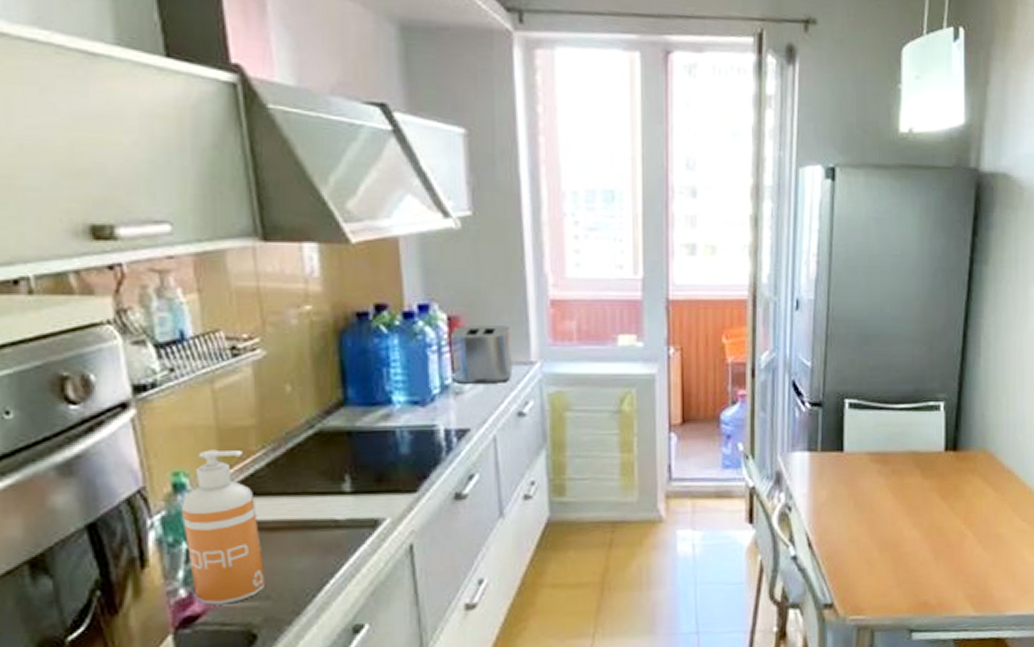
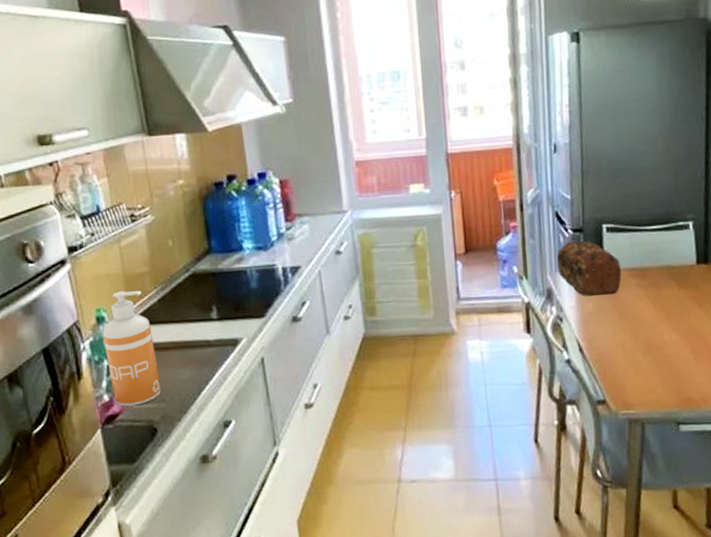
toaster: present [451,325,513,384] -> none [283,184,330,232]
bread loaf: none [791,417,862,482] -> present [557,240,622,296]

